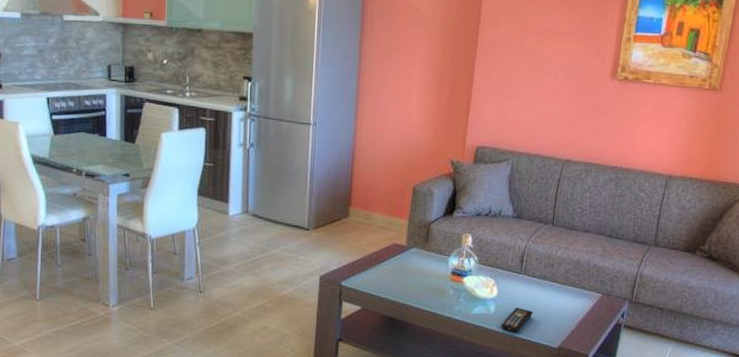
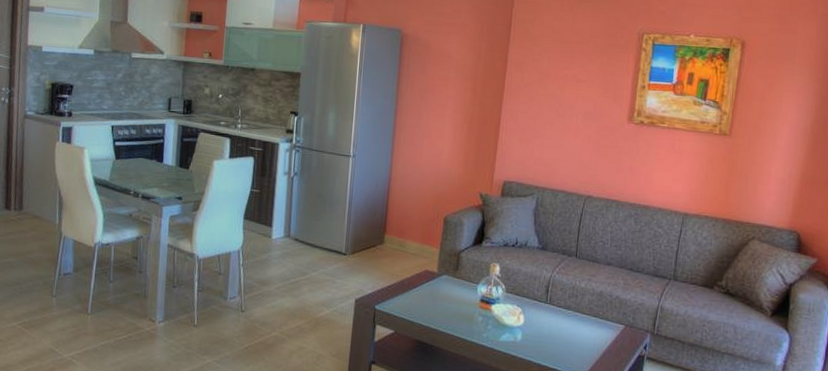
remote control: present [500,307,533,332] -> none [527,336,559,361]

